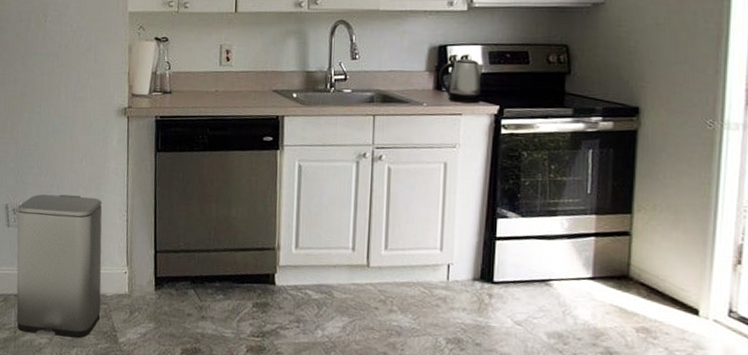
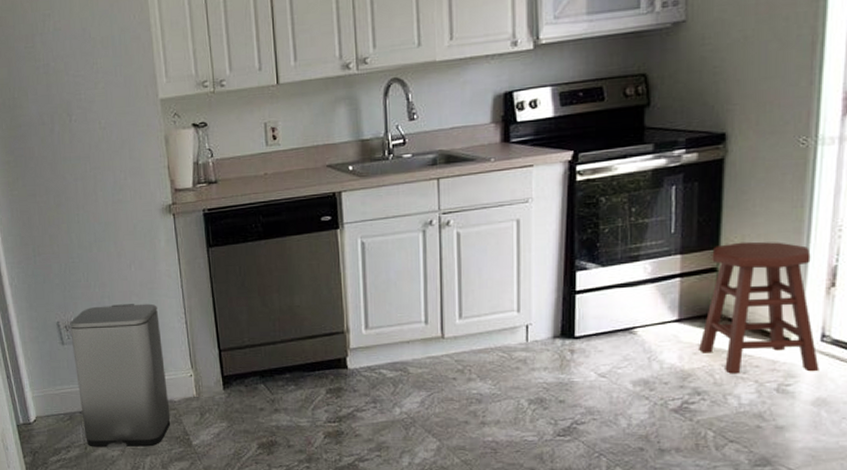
kettle: present [439,58,484,104] -> none [506,103,555,154]
stool: none [612,210,727,345] -> present [699,241,820,374]

